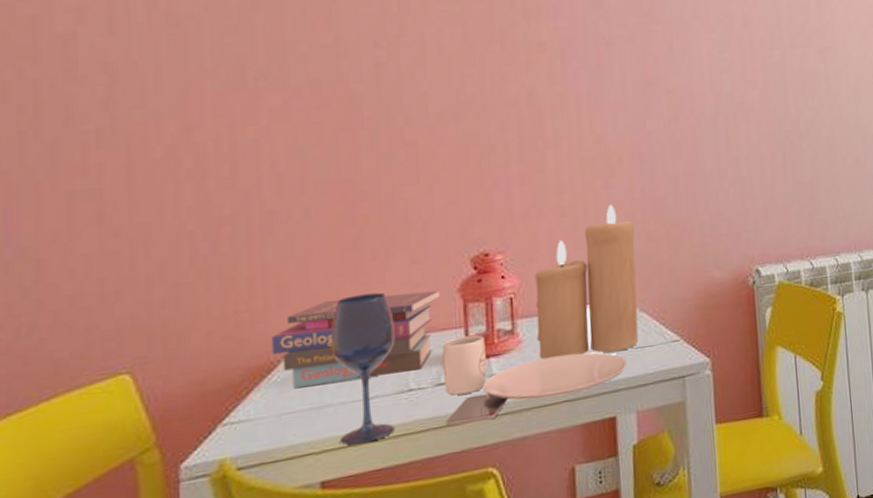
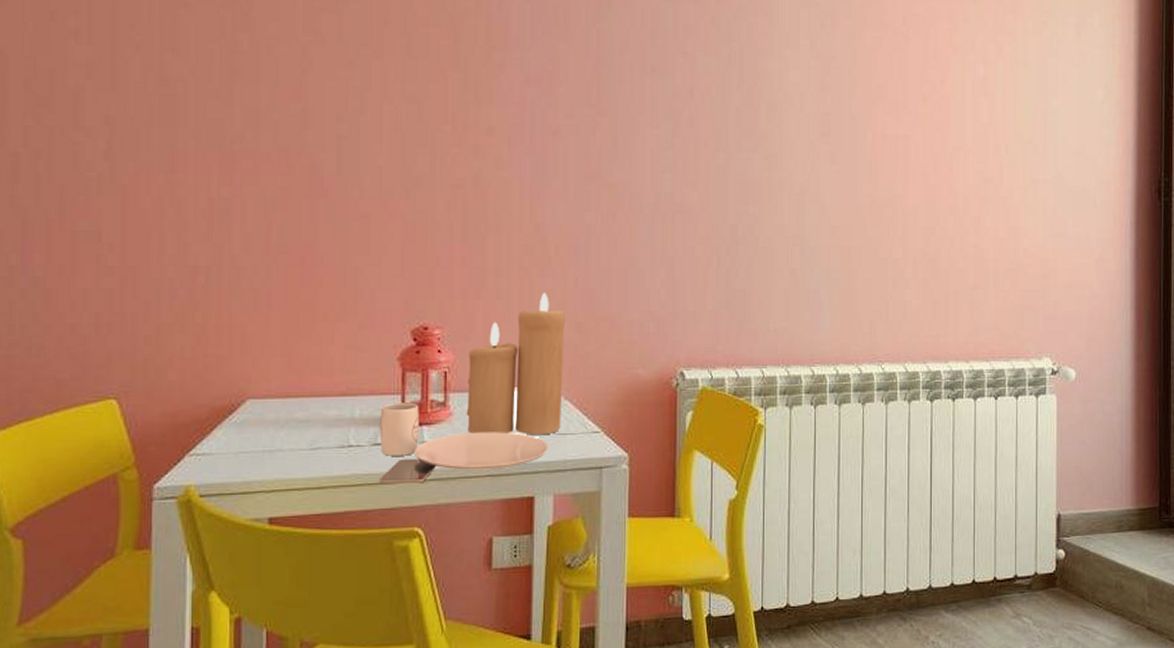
books: present [271,290,441,389] -> none [233,355,382,431]
wineglass: present [330,292,395,445] -> none [284,352,340,489]

